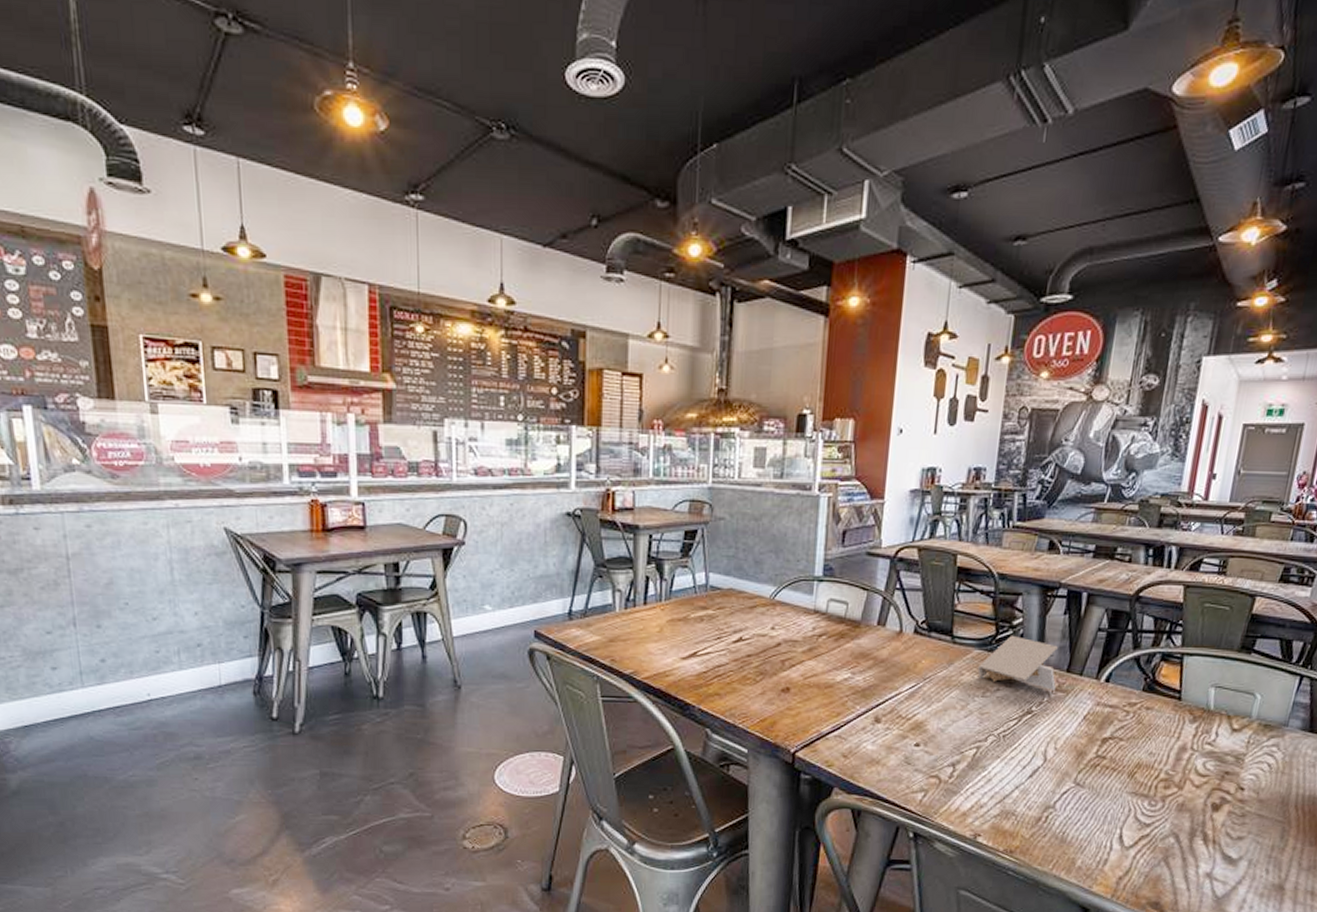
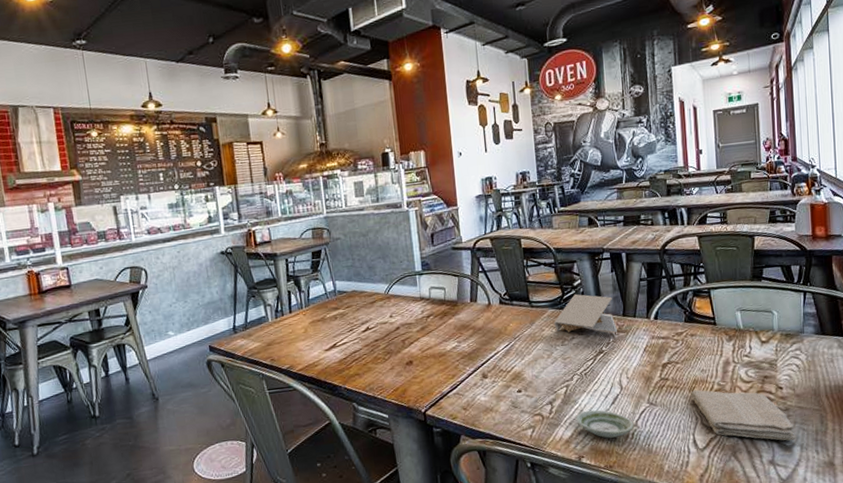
saucer: none [979,780,1051,818] -> present [575,410,634,438]
washcloth: none [1127,775,1247,853] -> present [690,390,796,441]

